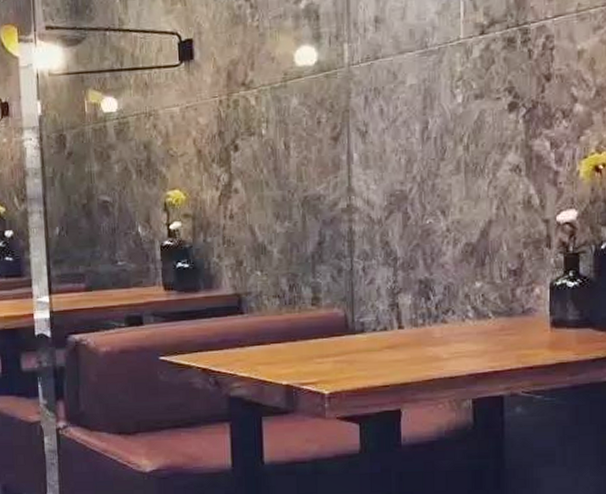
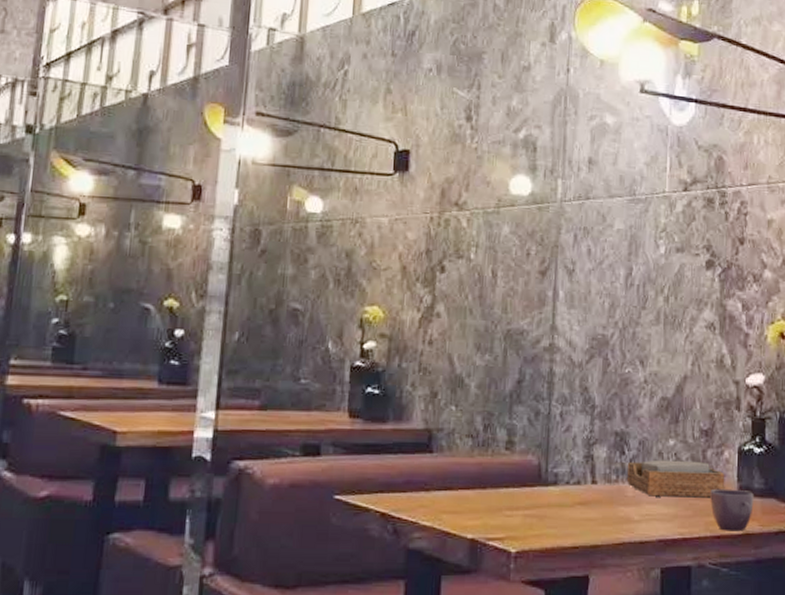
napkin holder: none [433,300,537,336] -> present [626,459,725,498]
cup: none [521,322,568,362] -> present [710,488,754,532]

